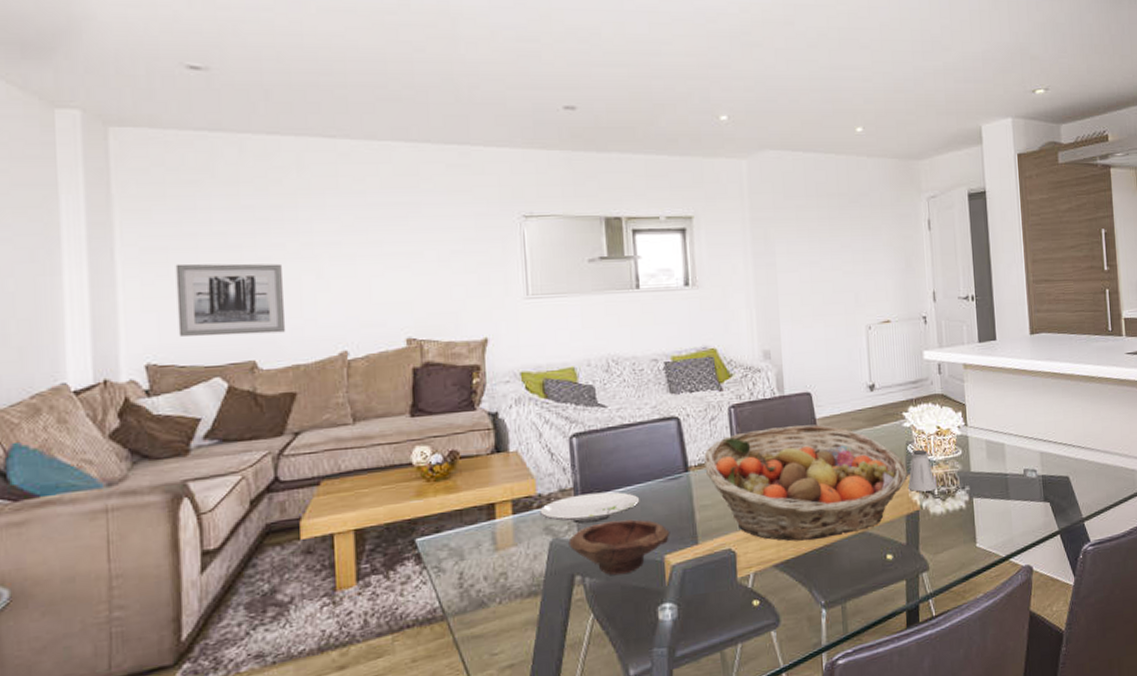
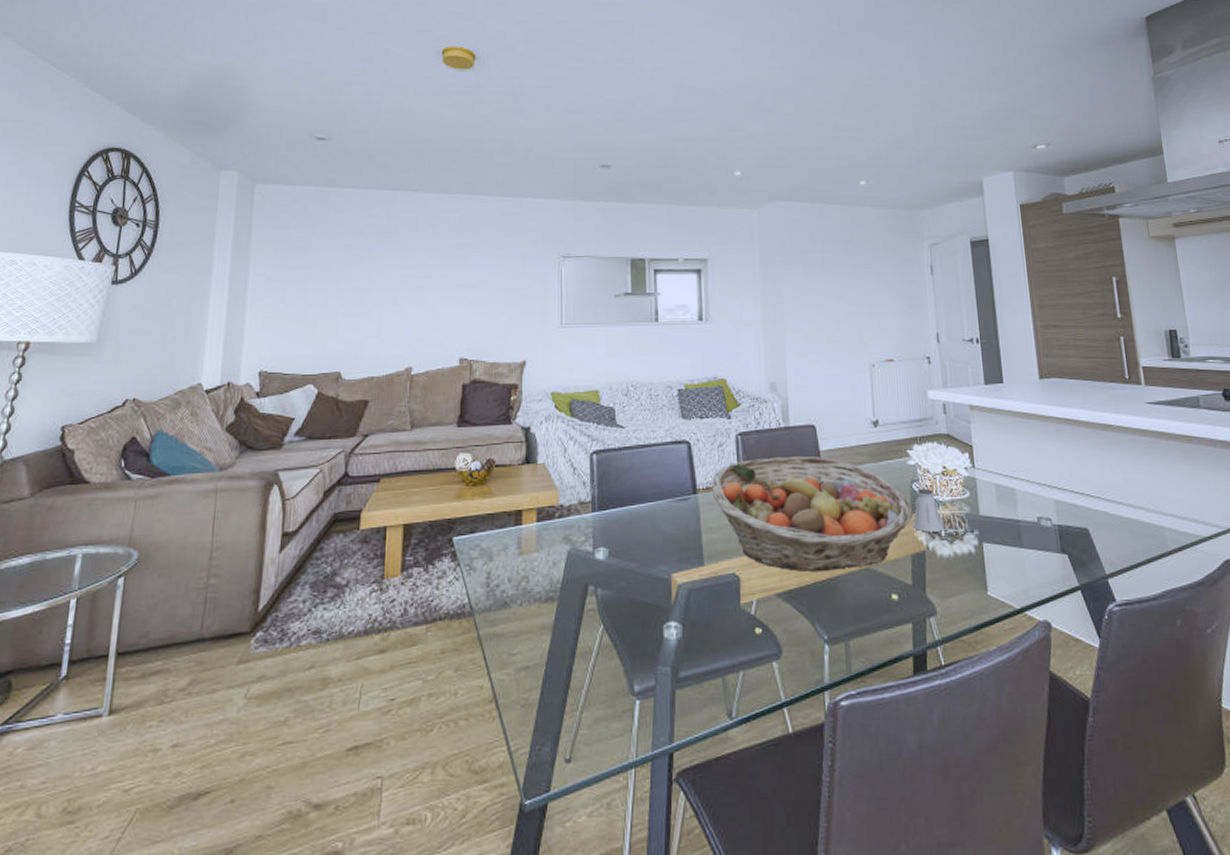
wall art: present [175,263,286,337] -> none [286,290,368,350]
plate: present [540,492,640,524] -> none [561,507,651,536]
bowl: present [568,519,670,575] -> none [584,536,678,589]

